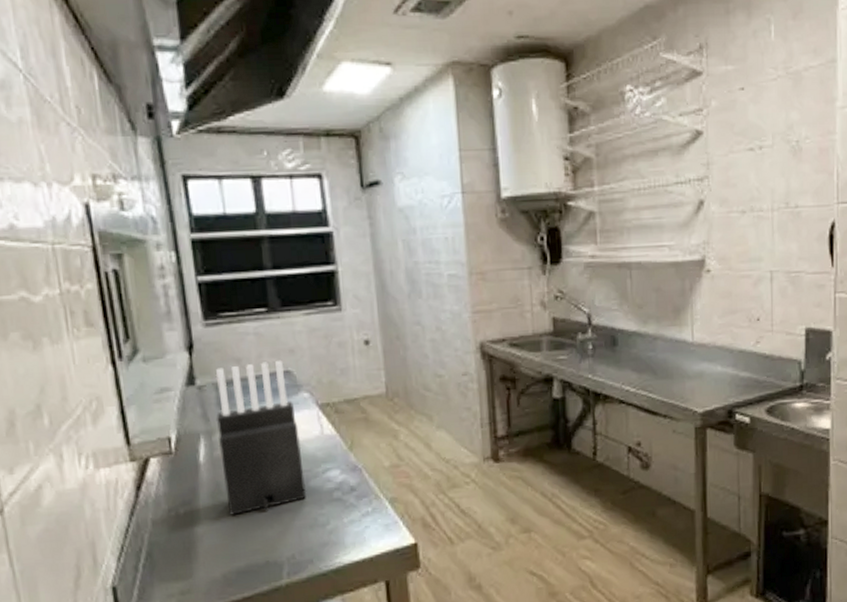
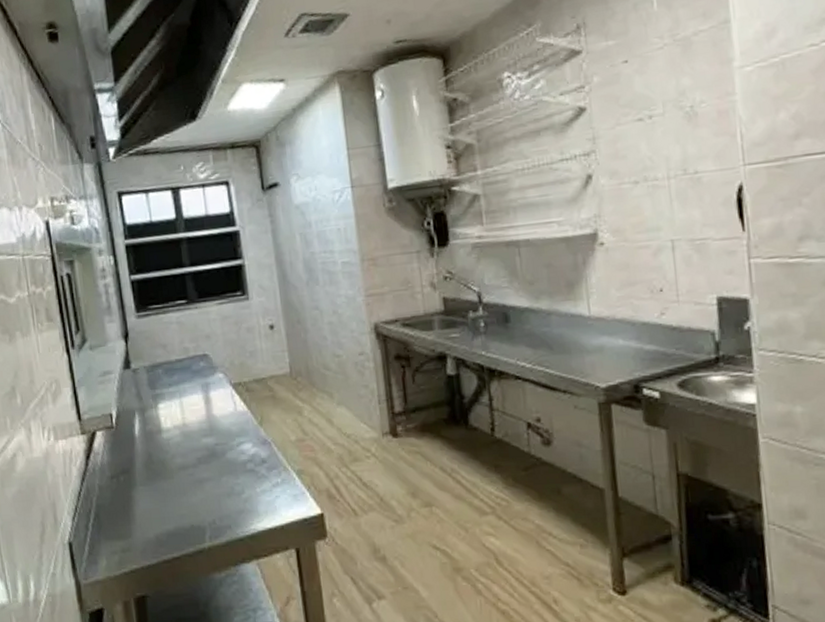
knife block: present [215,359,307,515] -> none [146,345,224,483]

